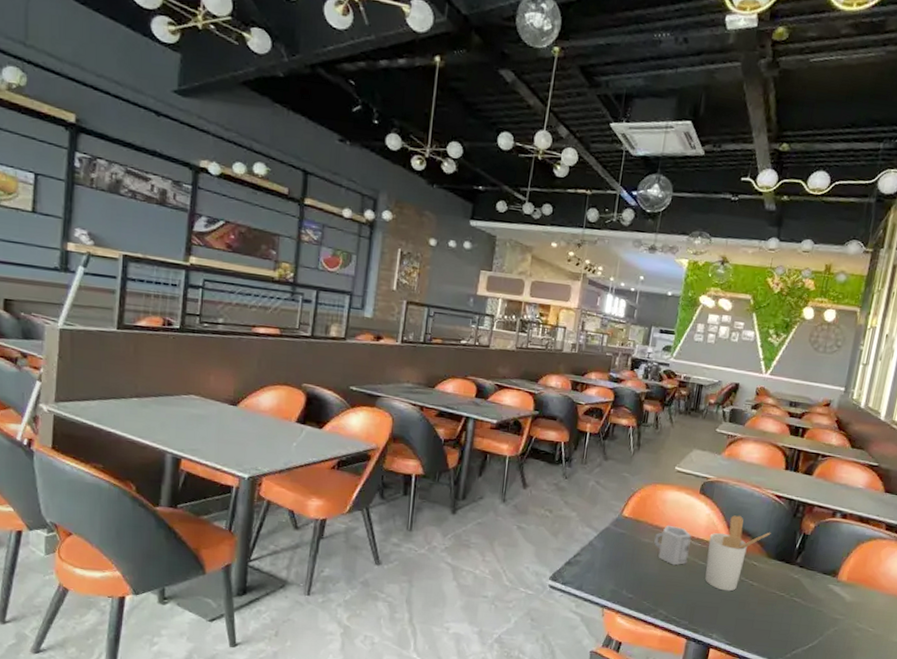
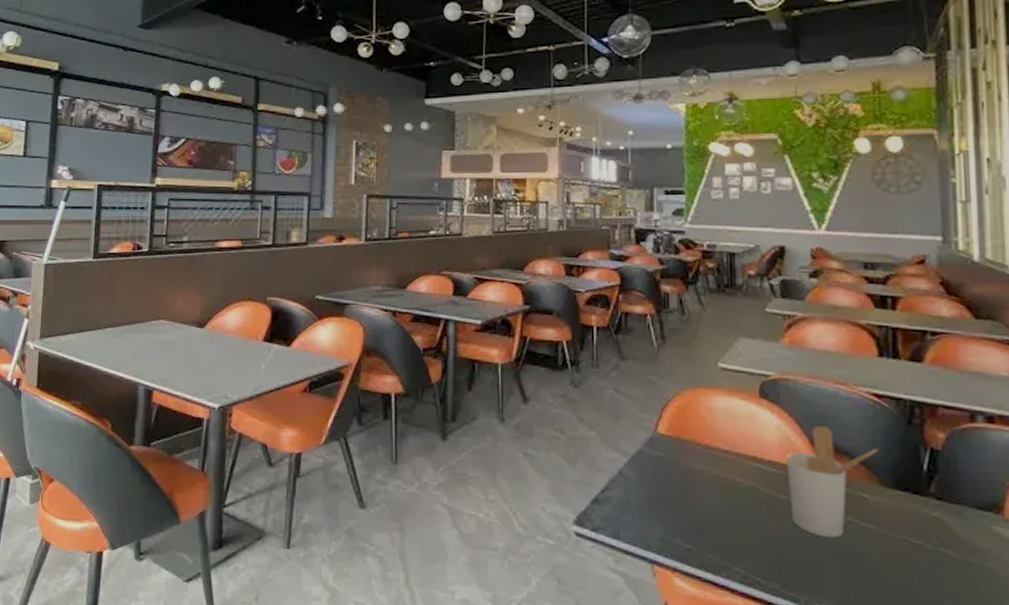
cup: present [653,525,692,565] -> none [706,444,761,501]

